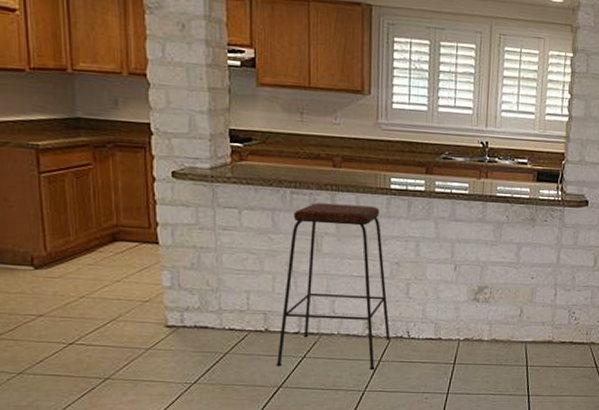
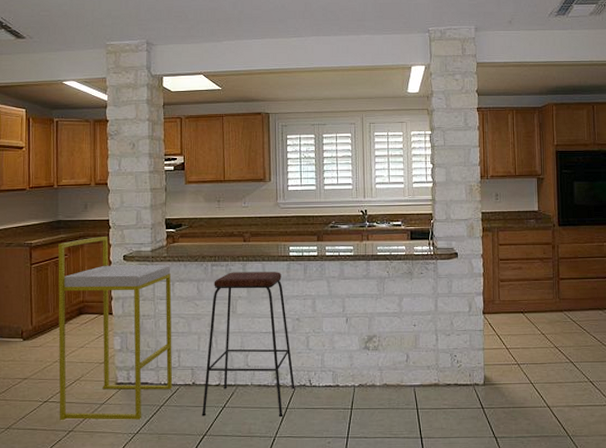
bar stool: none [78,144,240,368] -> present [58,237,173,421]

